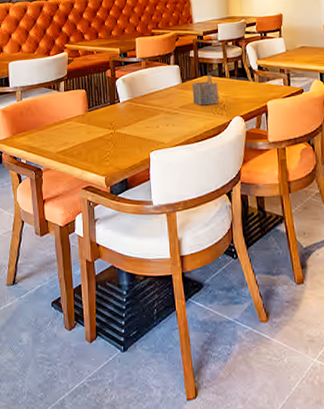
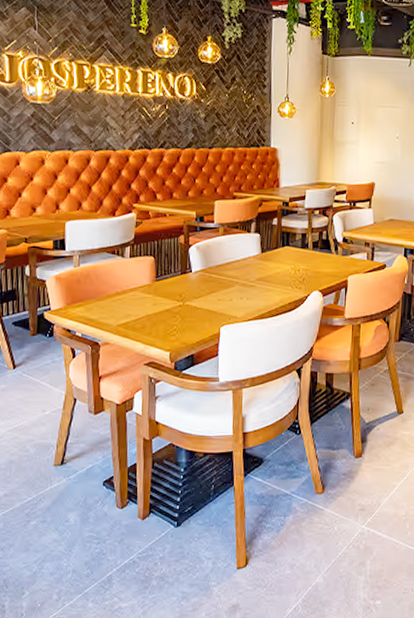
napkin holder: present [192,75,219,106] -> none [271,246,299,279]

